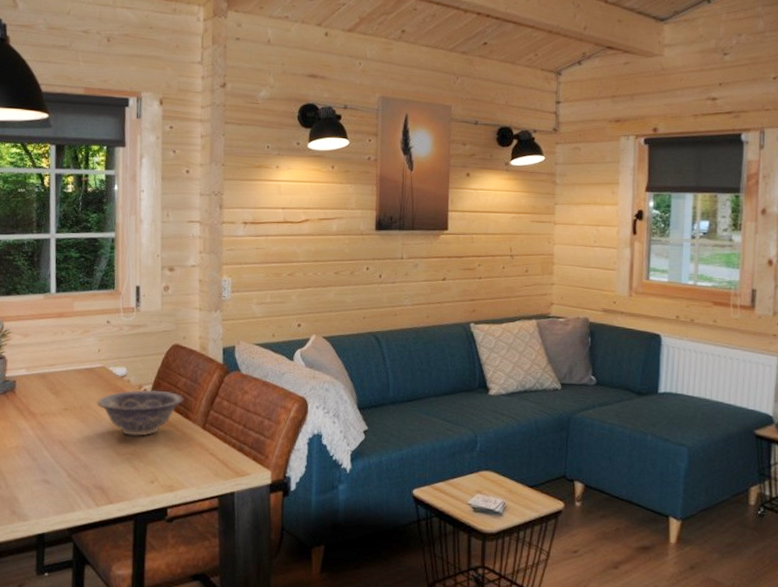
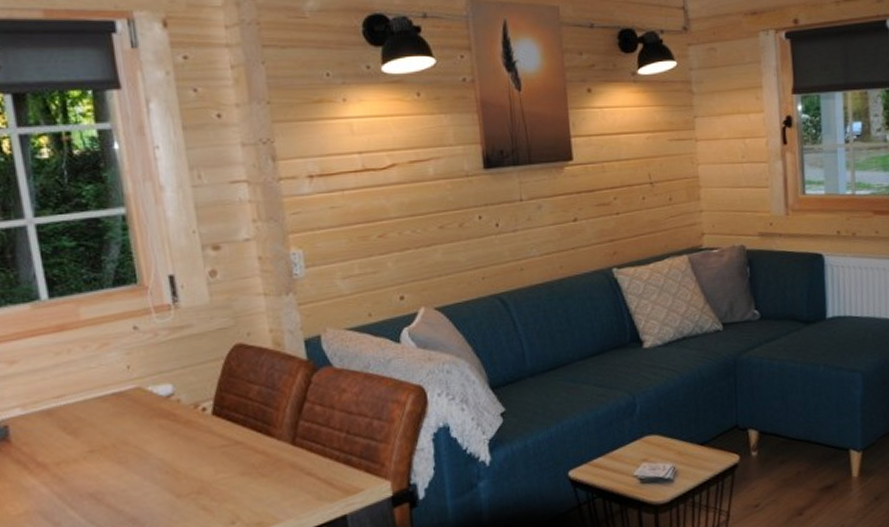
decorative bowl: present [96,390,184,436] -> none [136,405,260,470]

